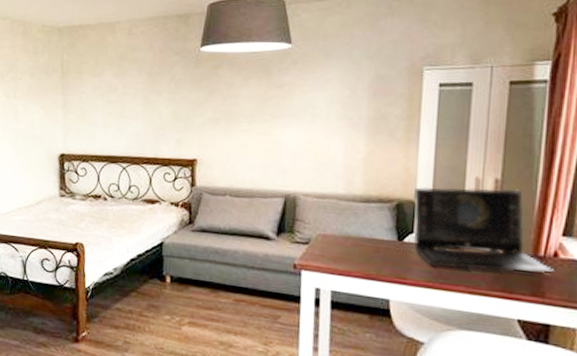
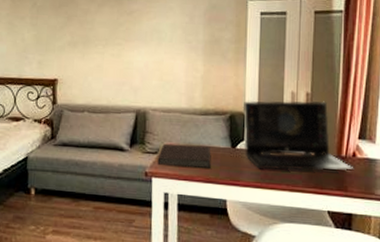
notebook: none [308,234,373,264] -> present [157,144,211,169]

